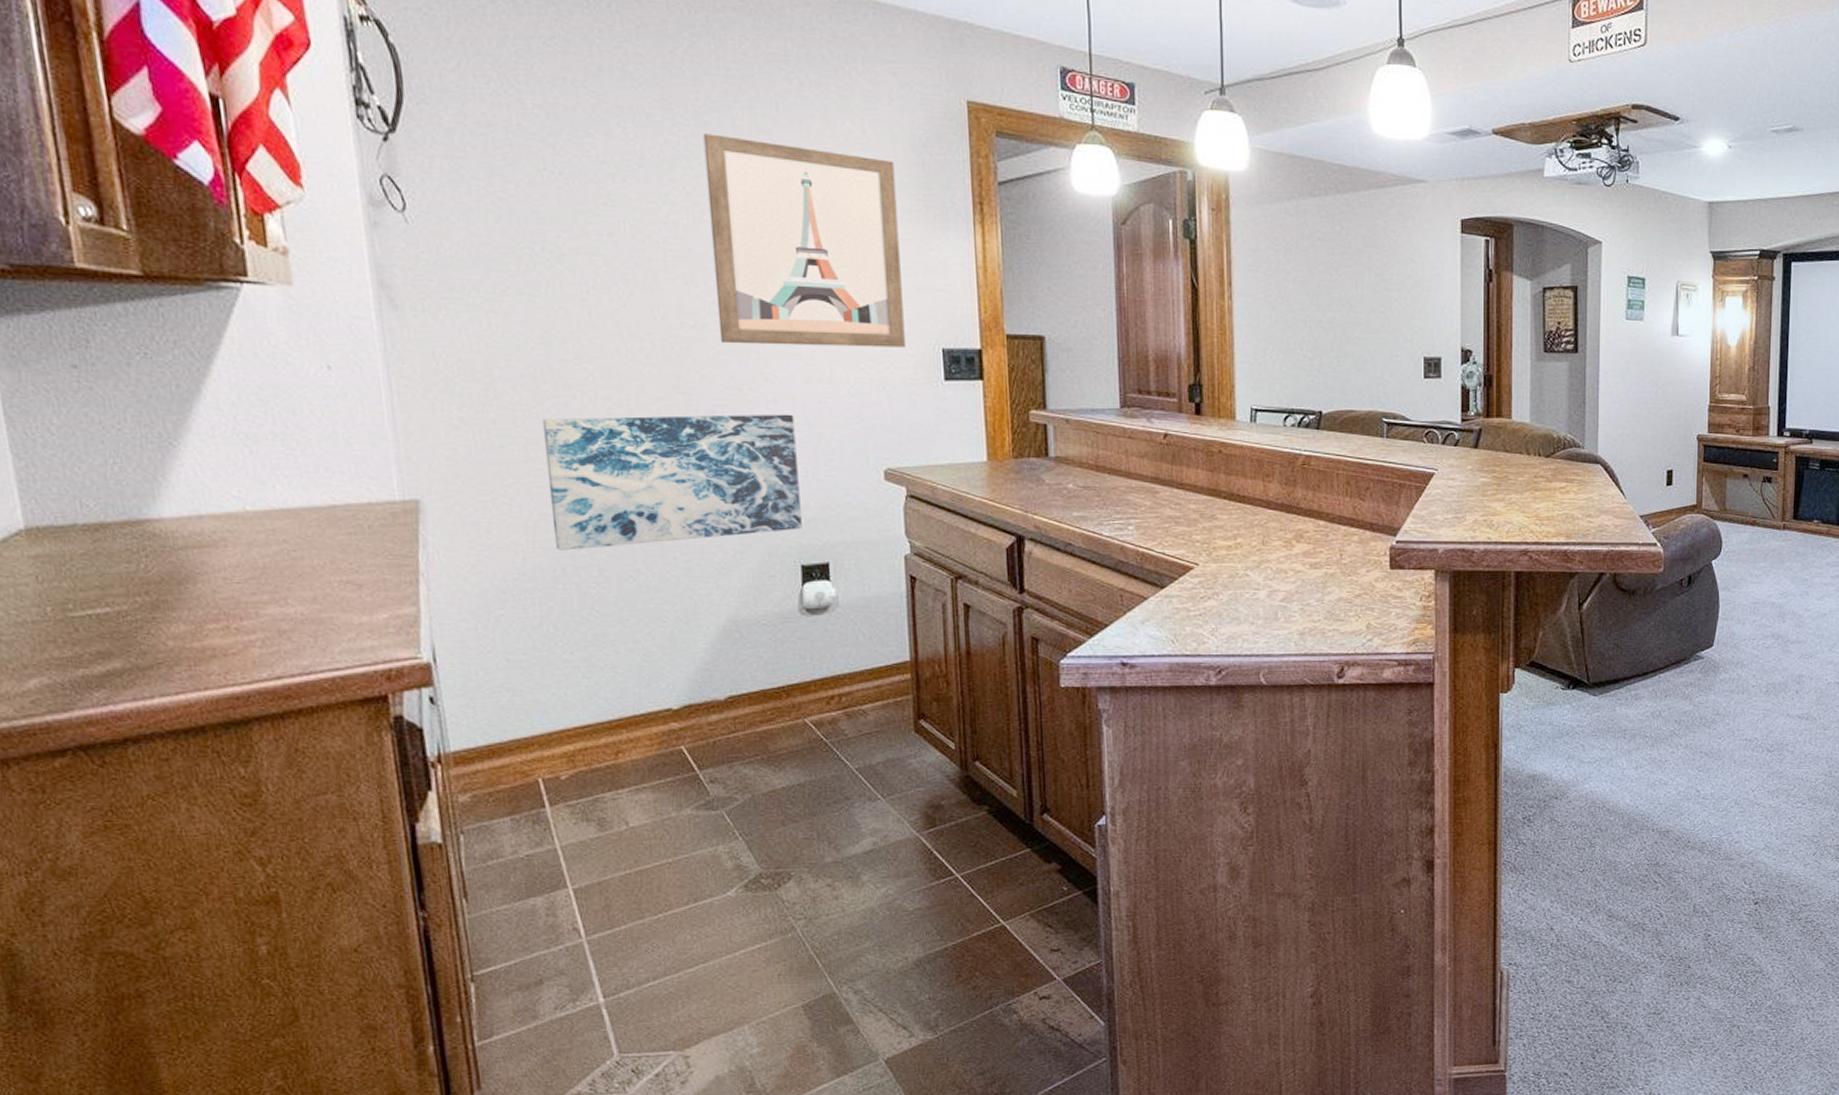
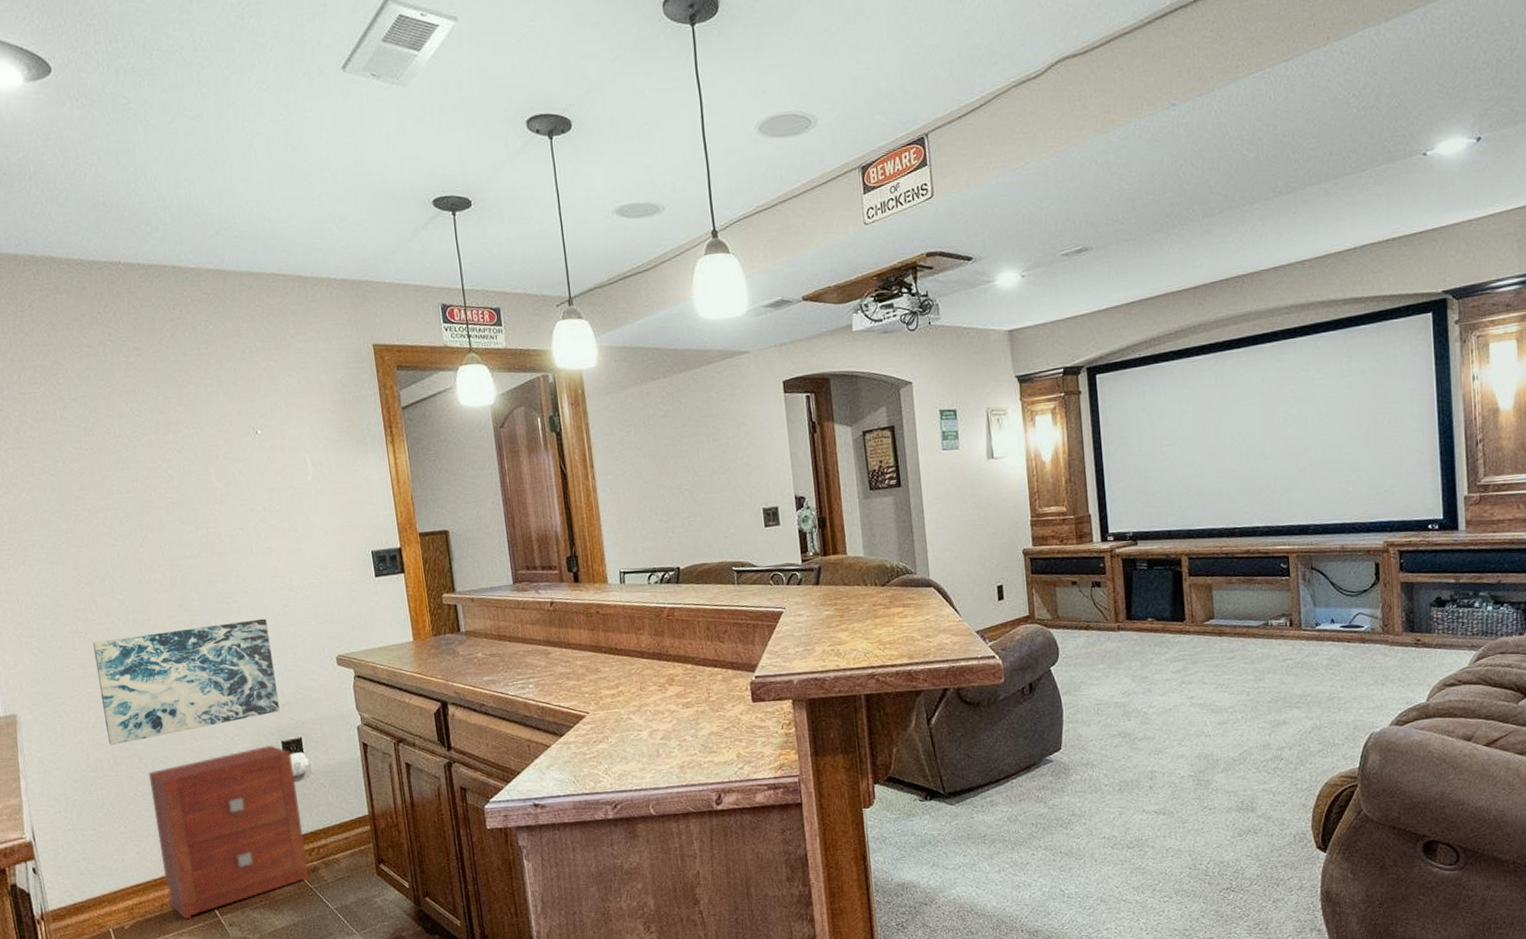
nightstand: none [610,569,824,772] -> present [148,745,309,920]
wall art: present [703,133,905,348] -> none [185,401,344,567]

